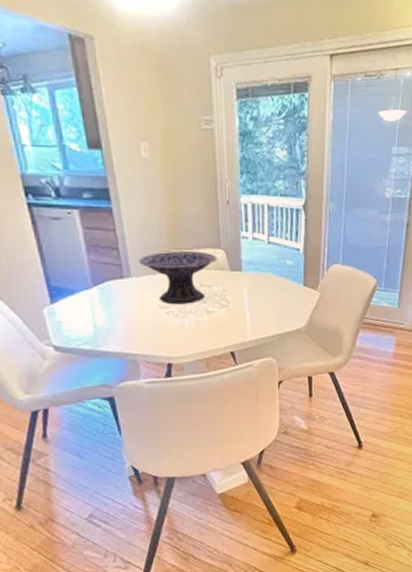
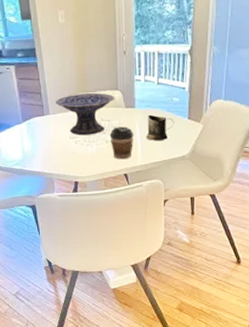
coffee cup: none [211,293,242,335] -> present [109,126,134,160]
mug: none [256,279,288,311] -> present [146,114,174,141]

